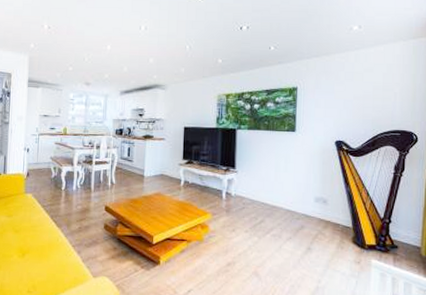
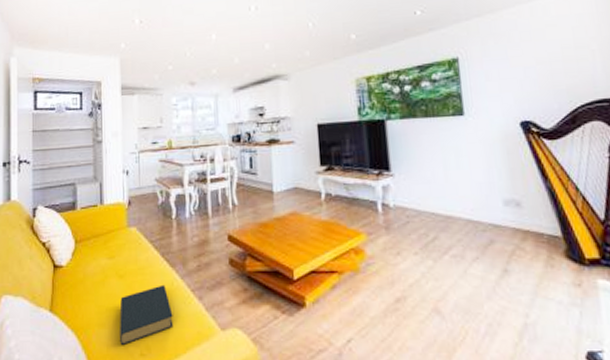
hardback book: none [12,240,56,283] -> present [119,284,174,345]

